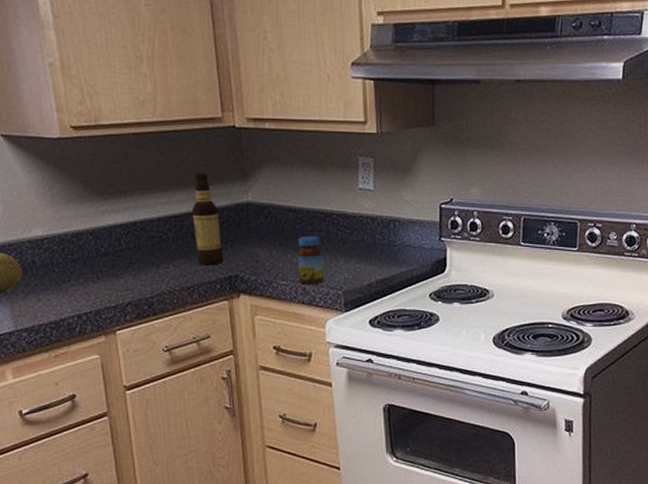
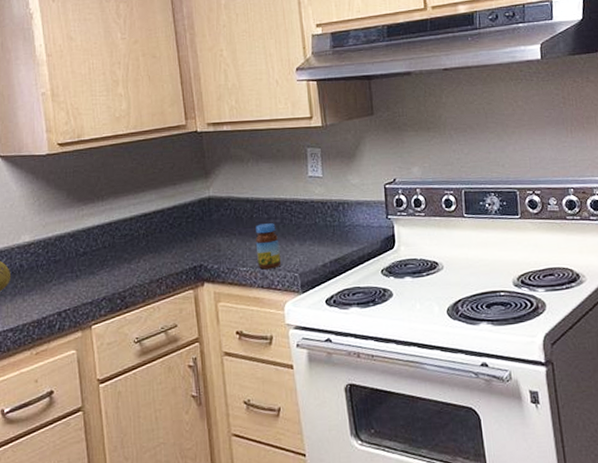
bottle: present [191,173,224,265] -> none [160,174,189,258]

